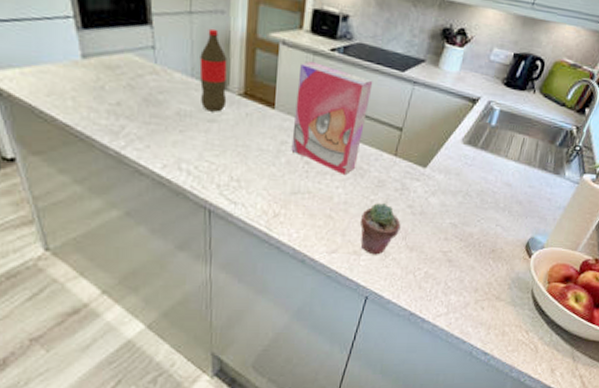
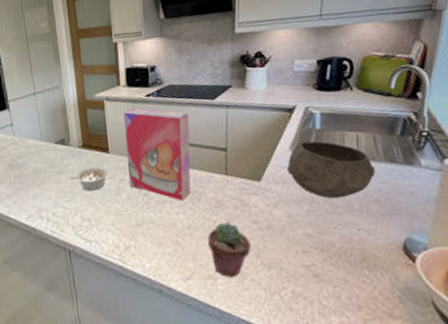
bottle: present [199,28,228,112] -> none [45,101,70,165]
legume: none [222,121,270,149] -> present [69,166,109,191]
bowl: none [453,135,529,195] -> present [286,141,376,199]

